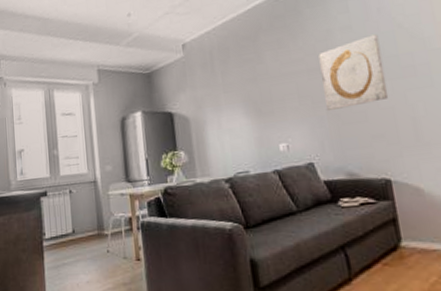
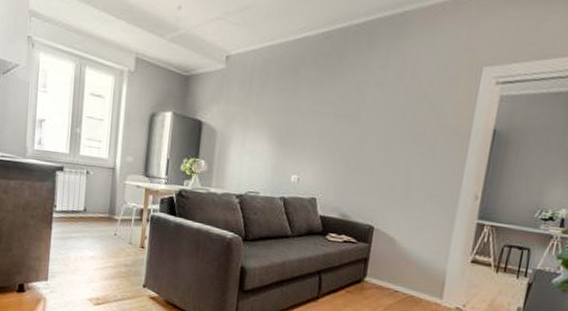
wall art: present [318,34,389,110] -> none [340,97,404,159]

